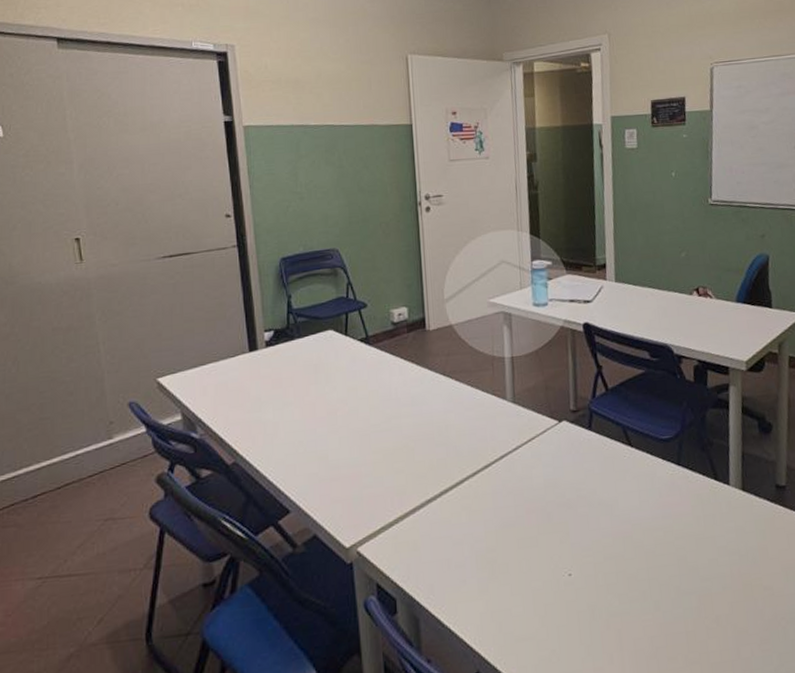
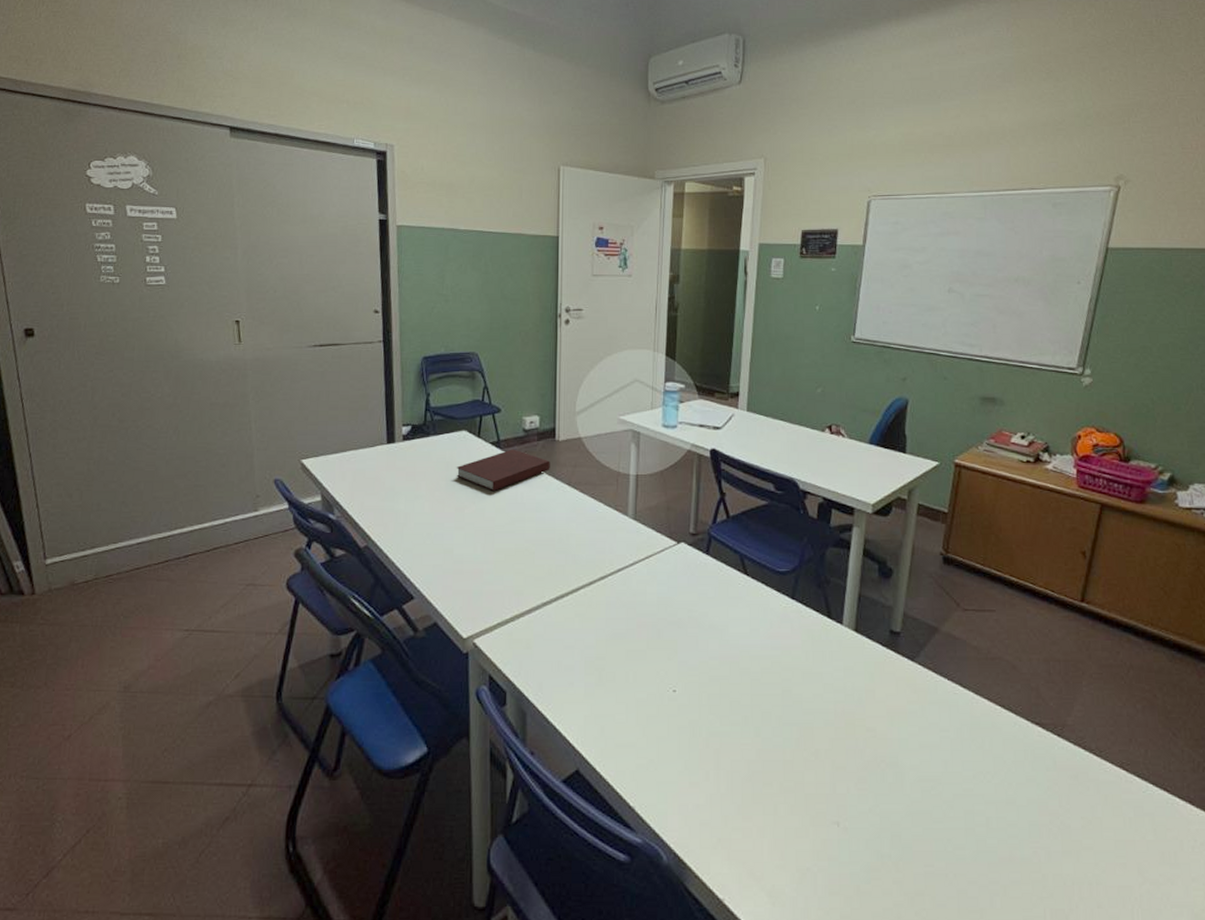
notebook: none [325,343,423,390] -> present [456,449,550,492]

